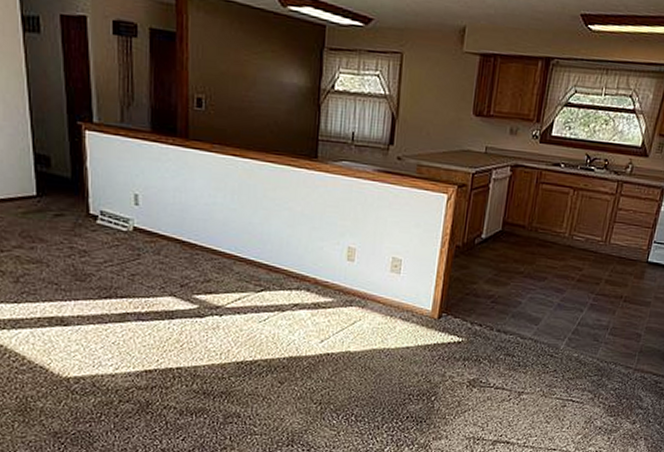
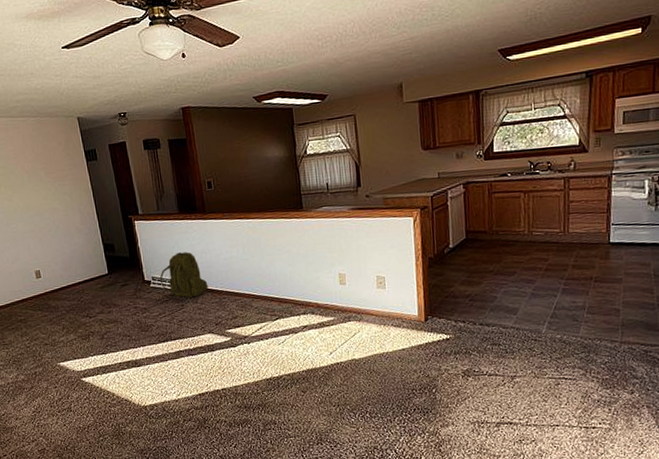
backpack: none [111,184,178,247] -> present [159,252,208,298]

